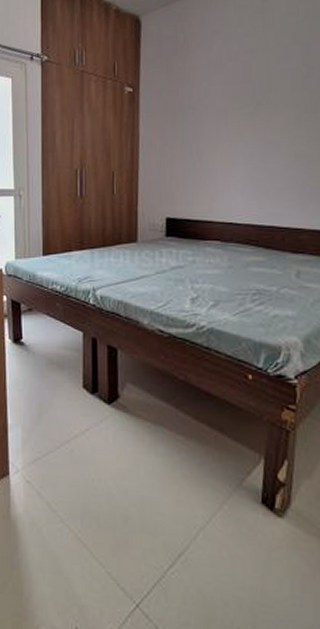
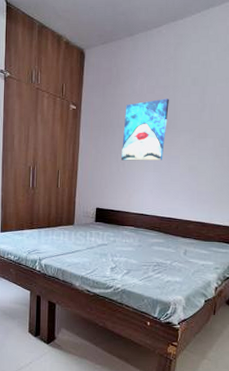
wall art: none [197,65,260,153] -> present [121,98,169,161]

